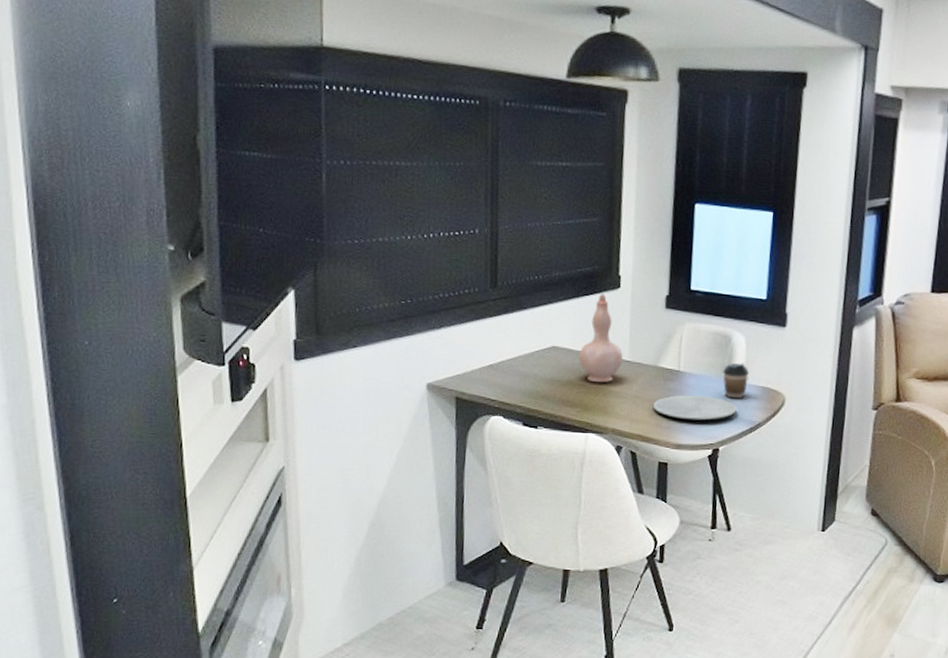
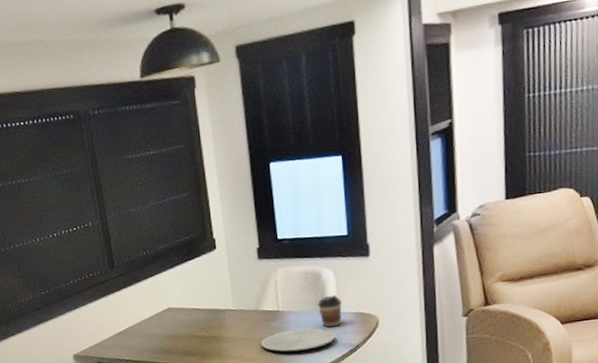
vase: present [578,293,623,383] -> none [190,256,229,333]

